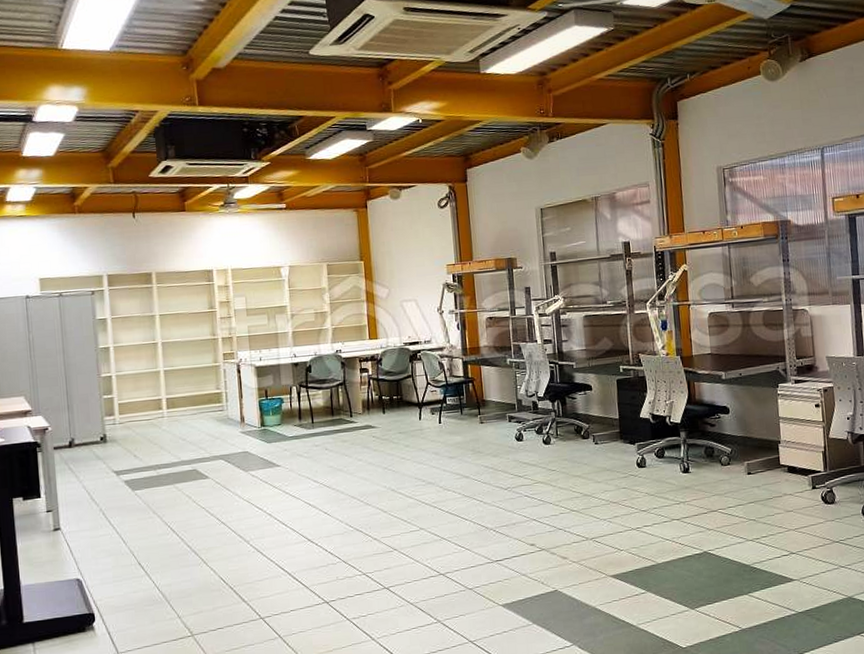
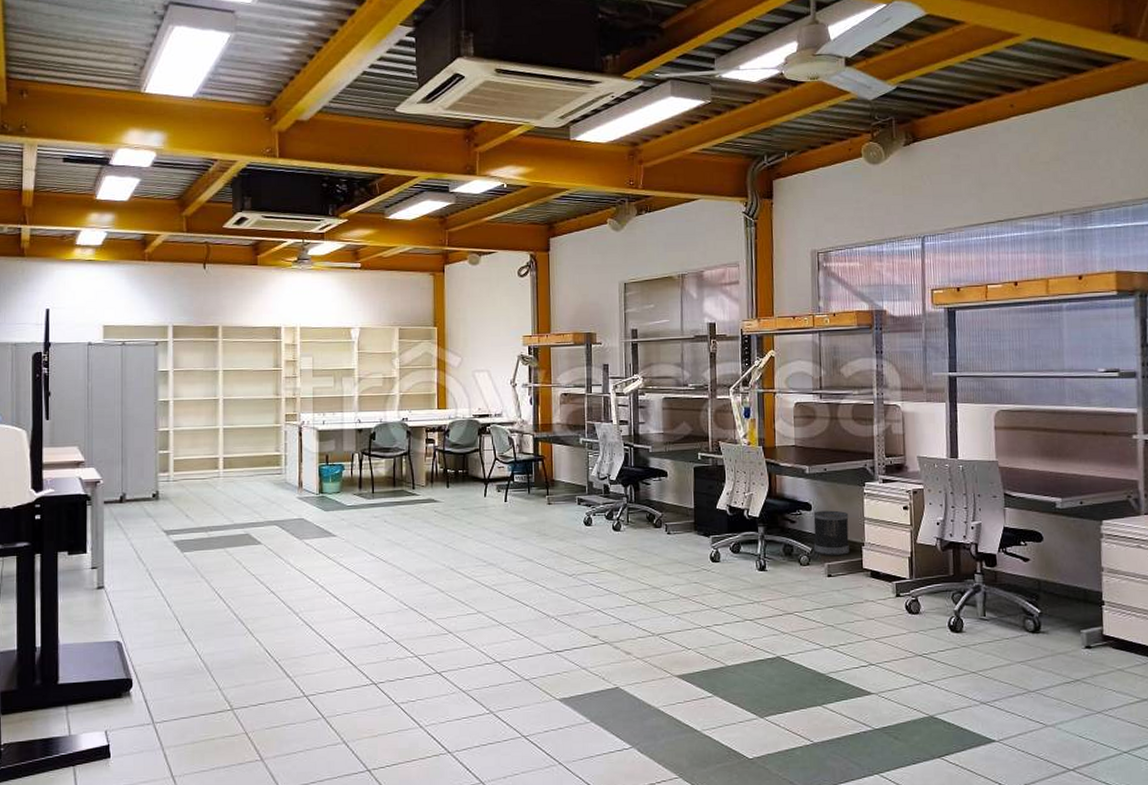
wastebasket: none [731,412,767,455] -> present [813,510,849,556]

